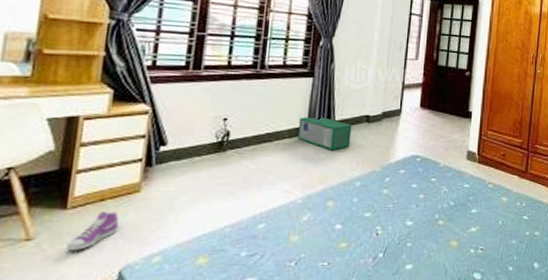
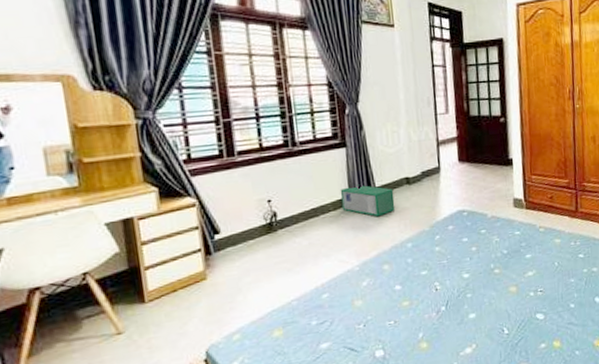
sneaker: present [65,211,119,251] -> none [153,300,196,339]

